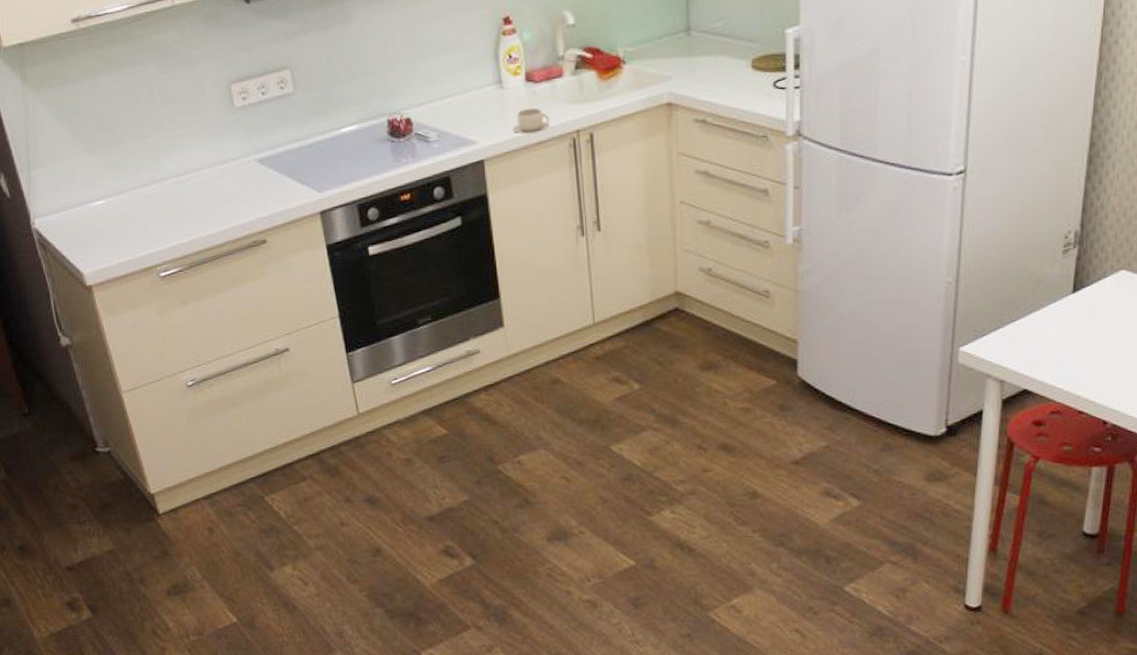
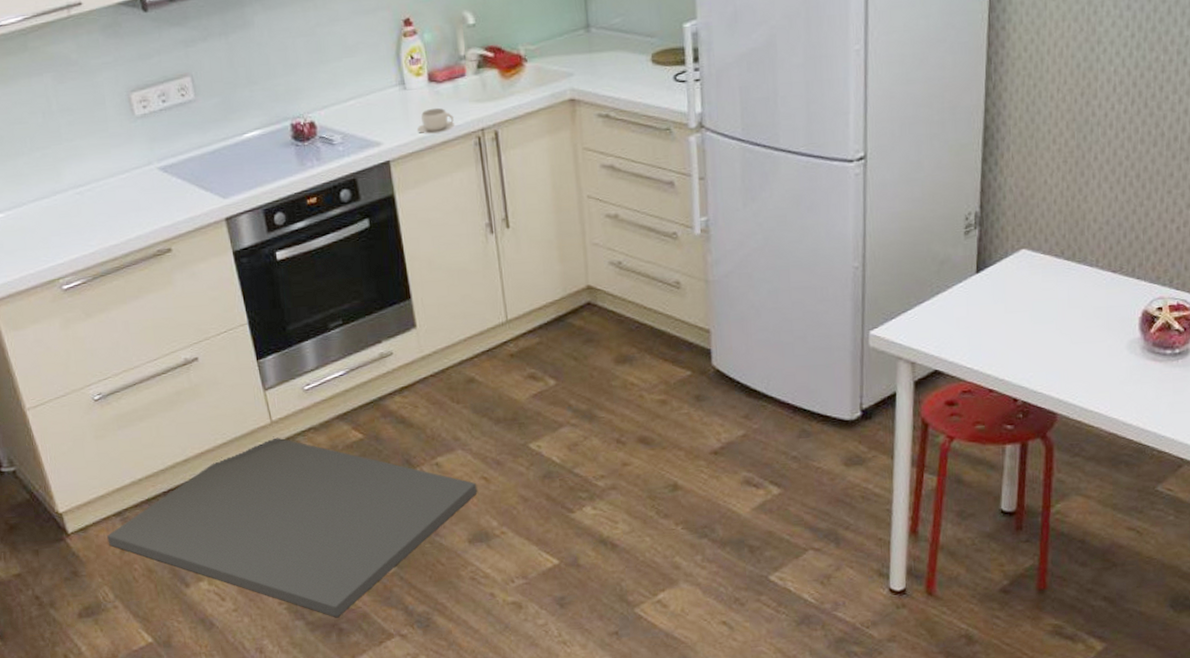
door mat: none [196,428,558,607] -> present [107,436,478,618]

